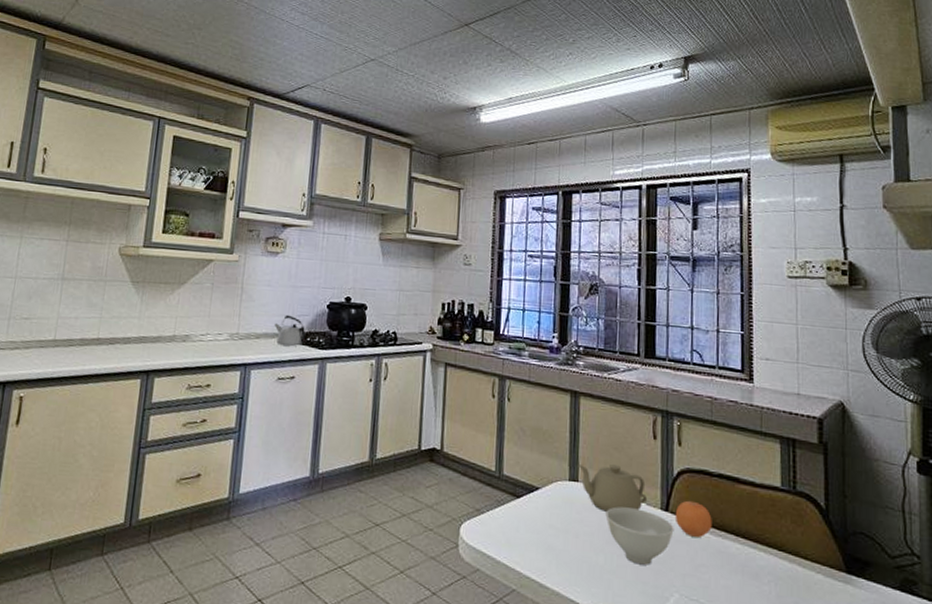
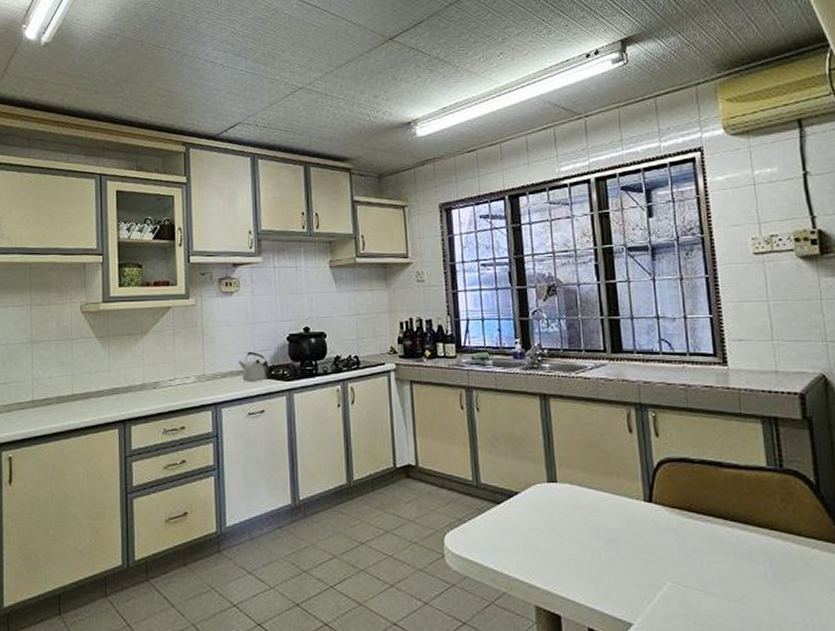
teapot: present [578,464,648,512] -> none [555,462,630,509]
bowl: present [605,506,674,565] -> none [588,503,660,557]
fruit: present [675,500,712,538] -> none [659,489,699,524]

